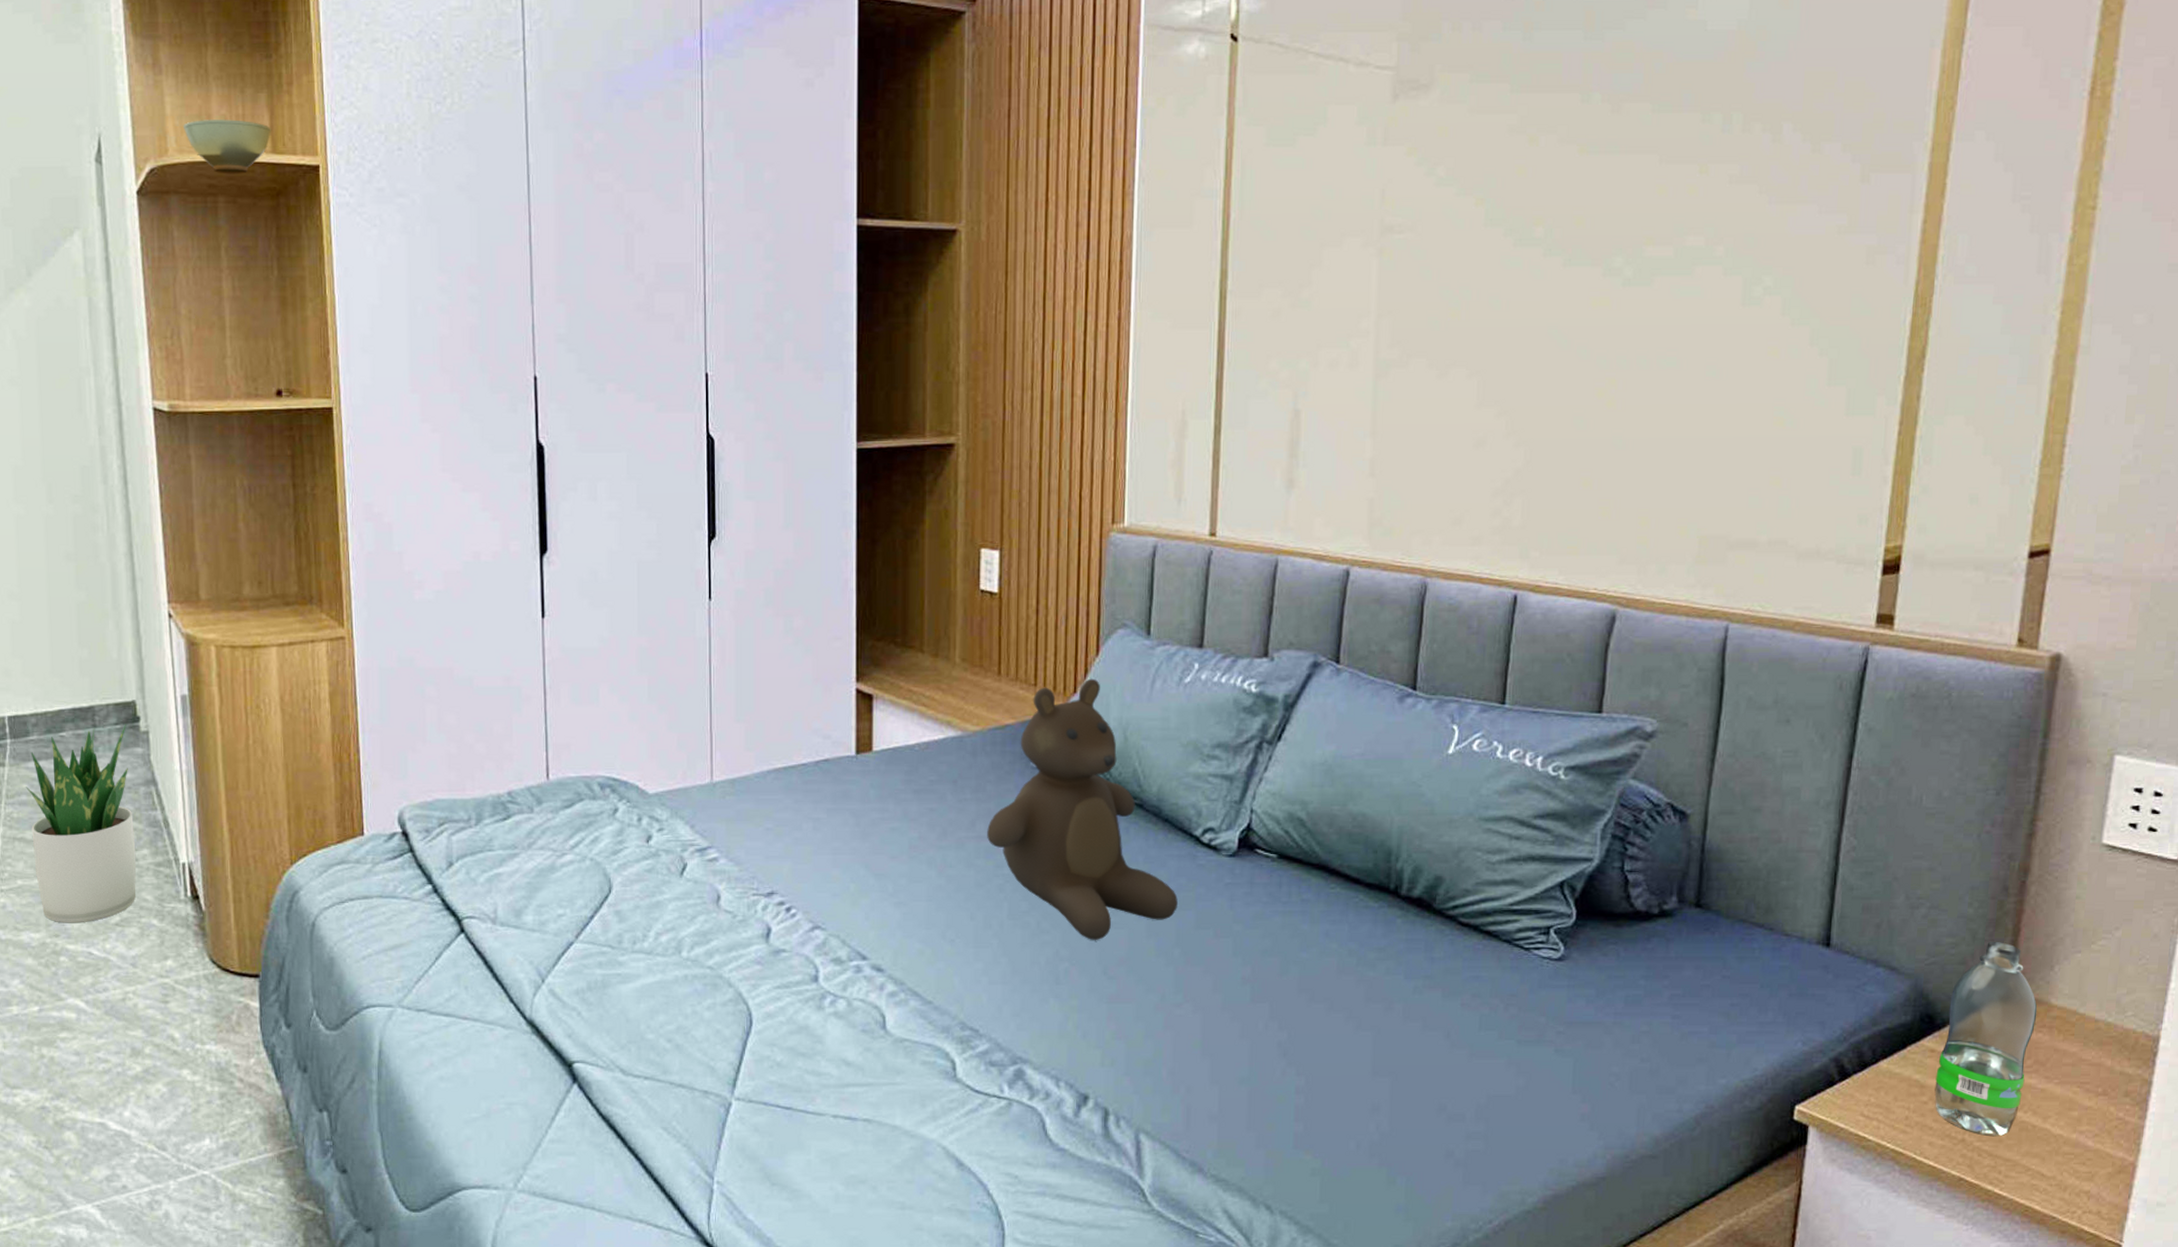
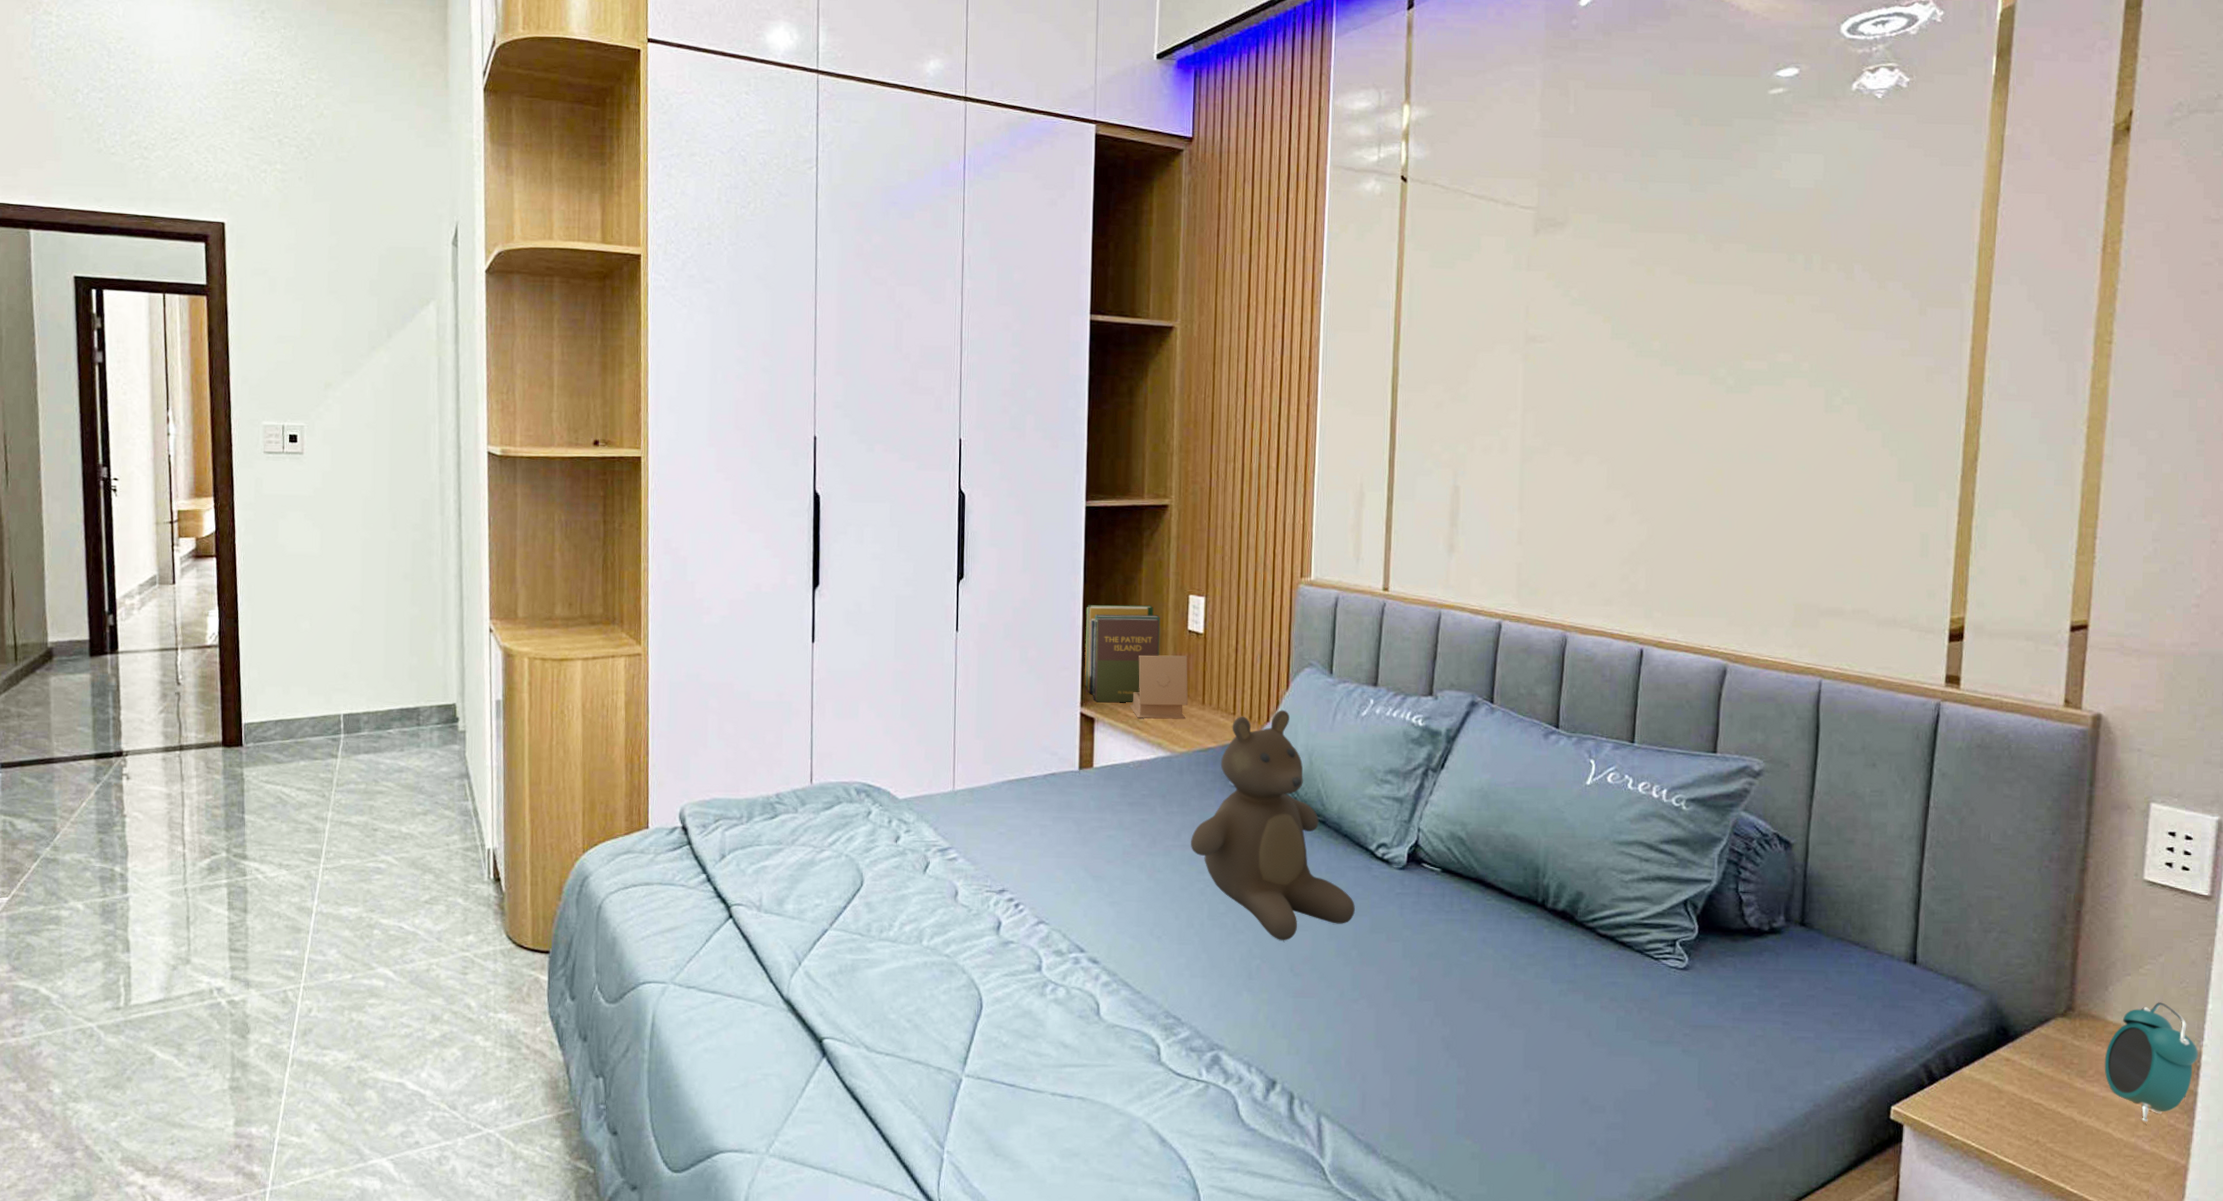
planter: present [25,724,137,923] -> none [354,723,448,900]
bowl: present [182,119,272,174] -> none [527,213,603,260]
books: none [860,563,948,677] -> present [1085,604,1161,703]
decorative box: none [912,619,982,693] -> present [1129,655,1189,719]
bottle: present [1934,941,2037,1137] -> none [2010,963,2096,1139]
alarm clock: none [2044,982,2156,1117] -> present [2104,1002,2199,1123]

